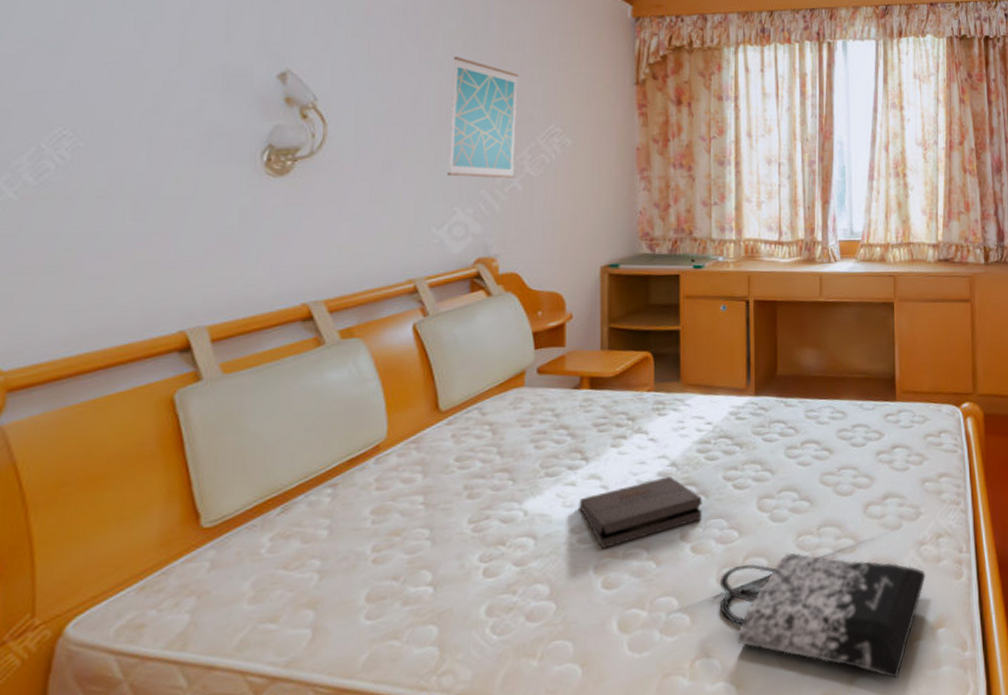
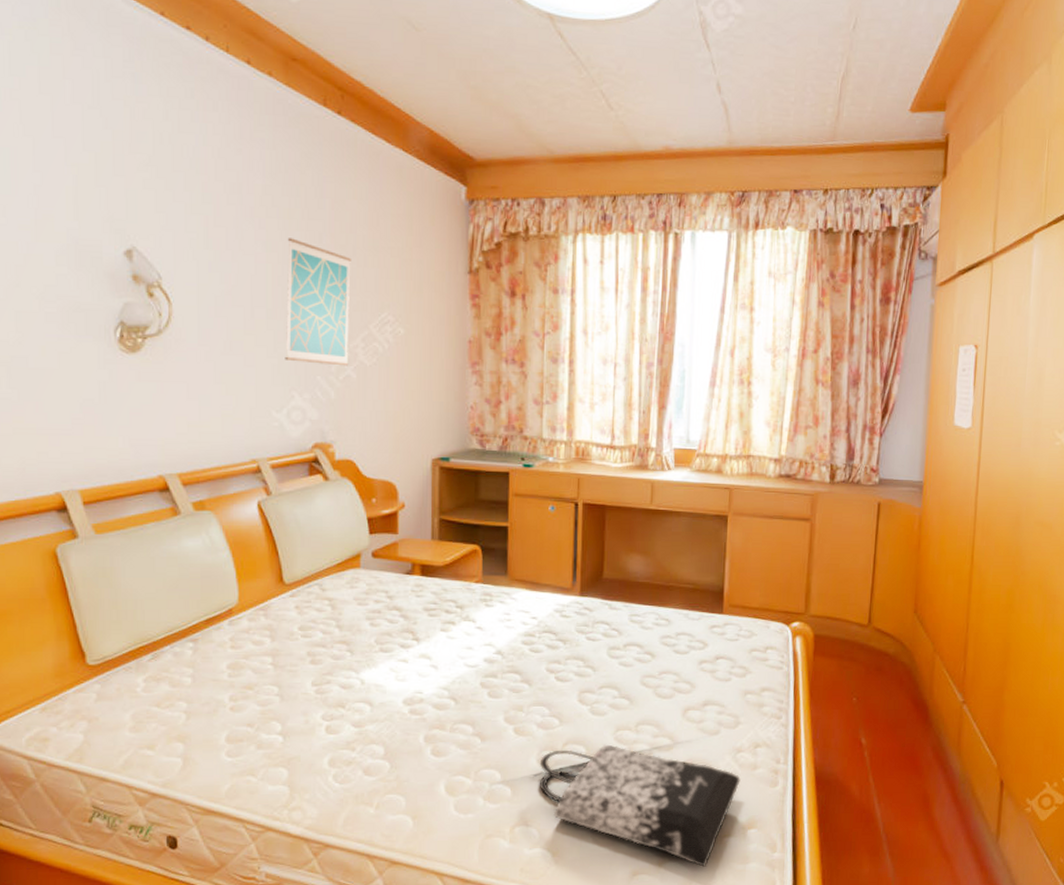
pizza box: present [579,476,702,549] -> none [411,663,526,721]

